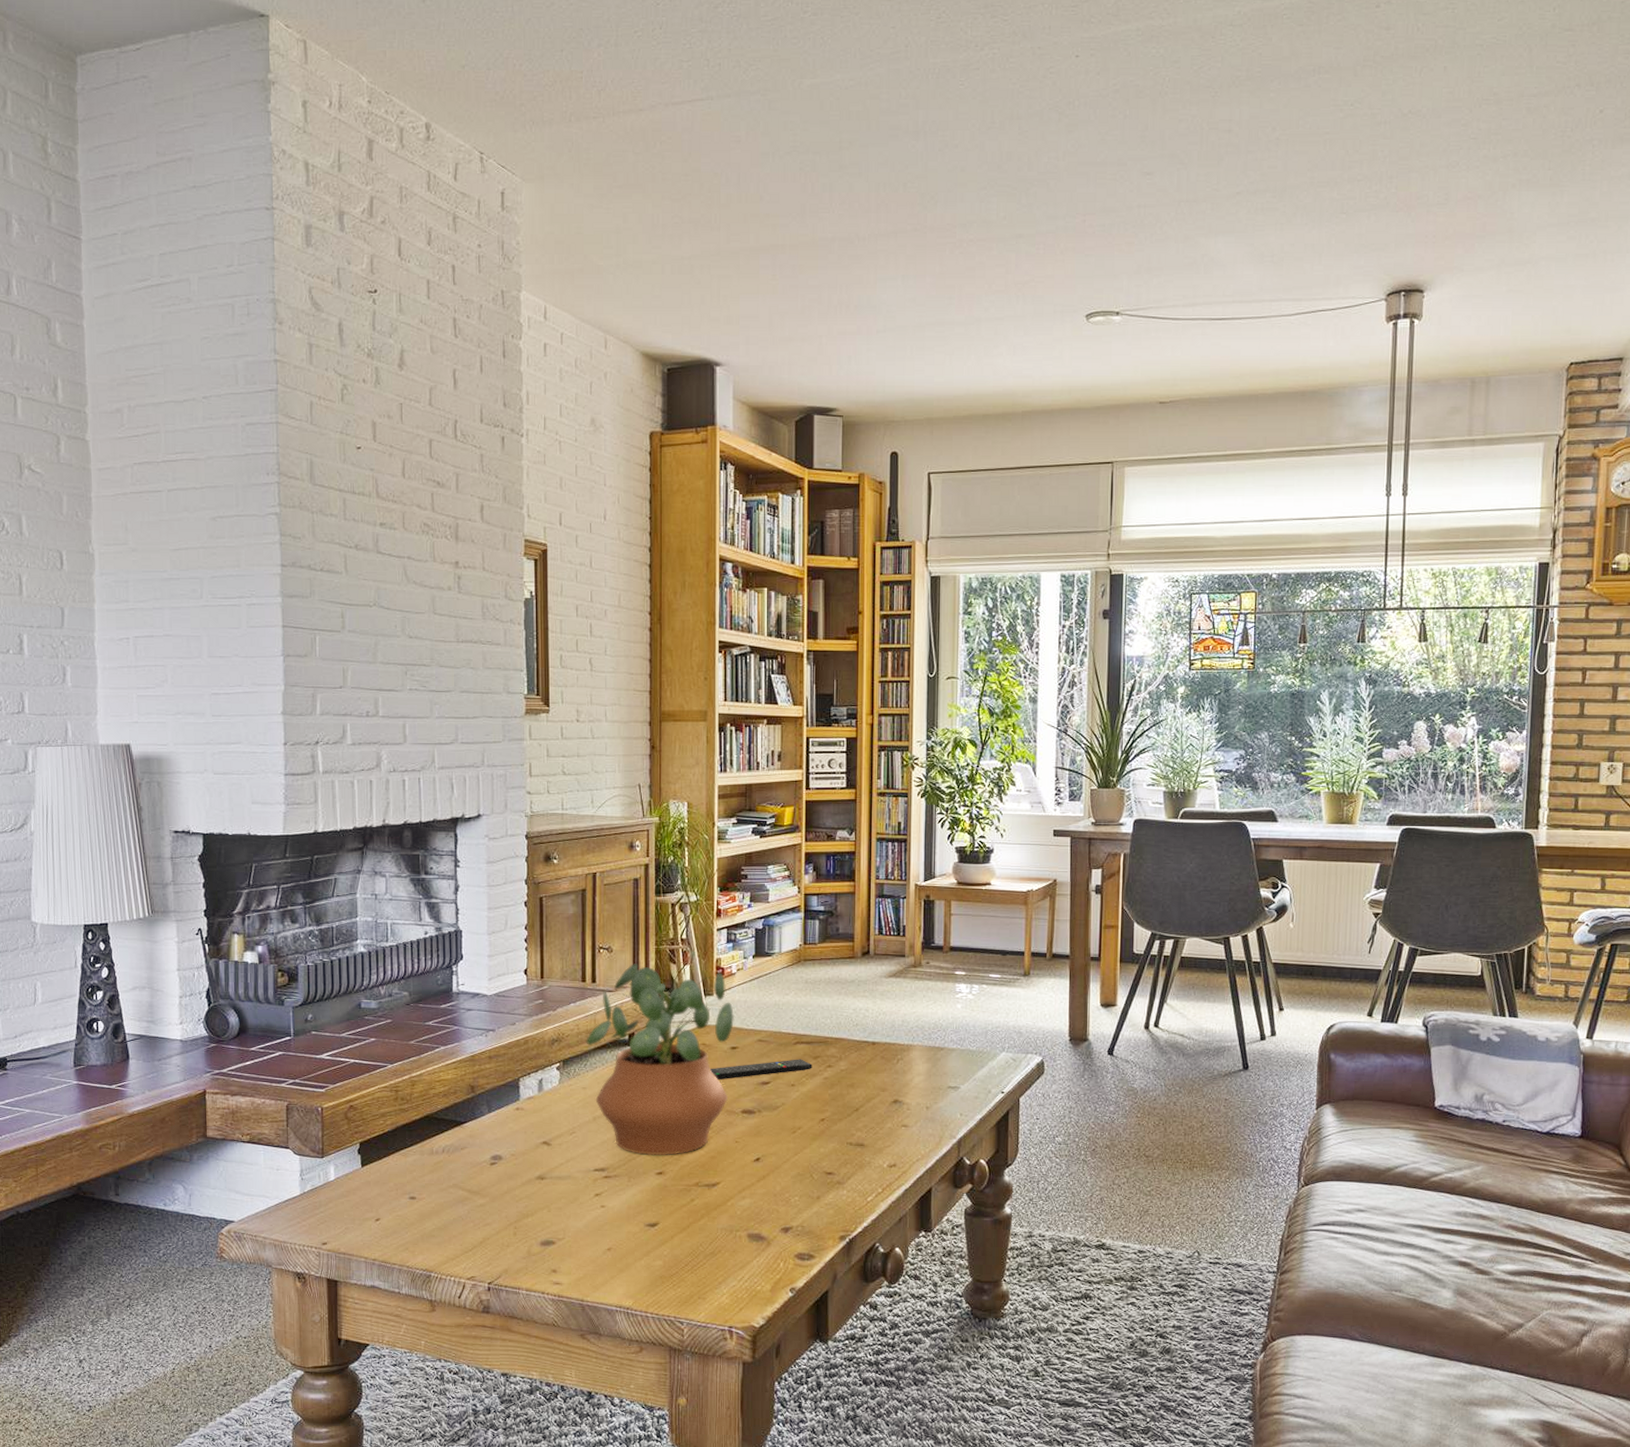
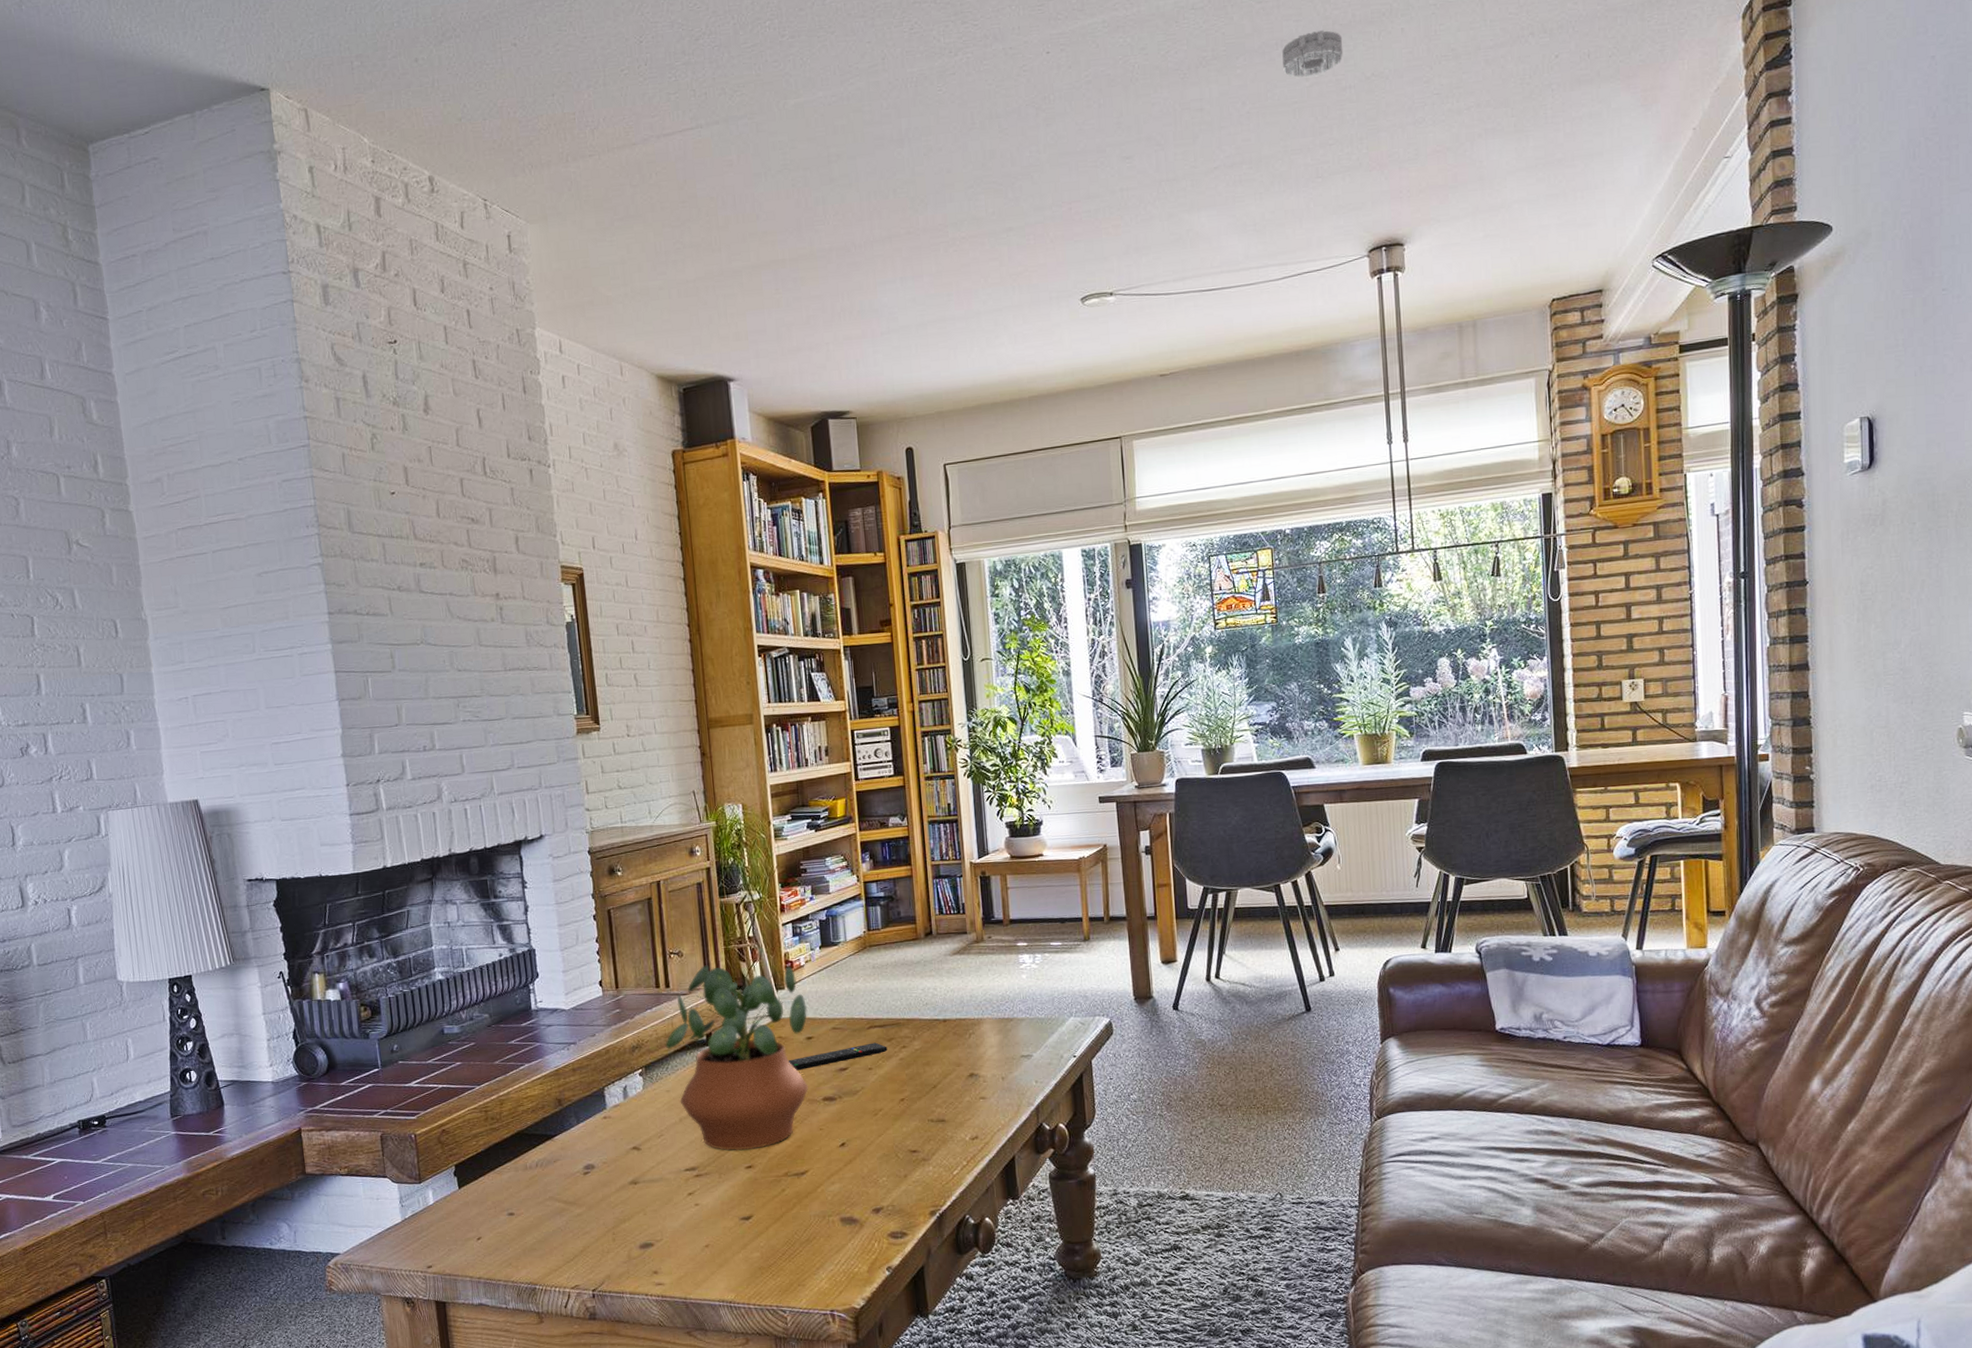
smoke detector: none [1318,60,1383,107] -> present [1282,29,1344,78]

